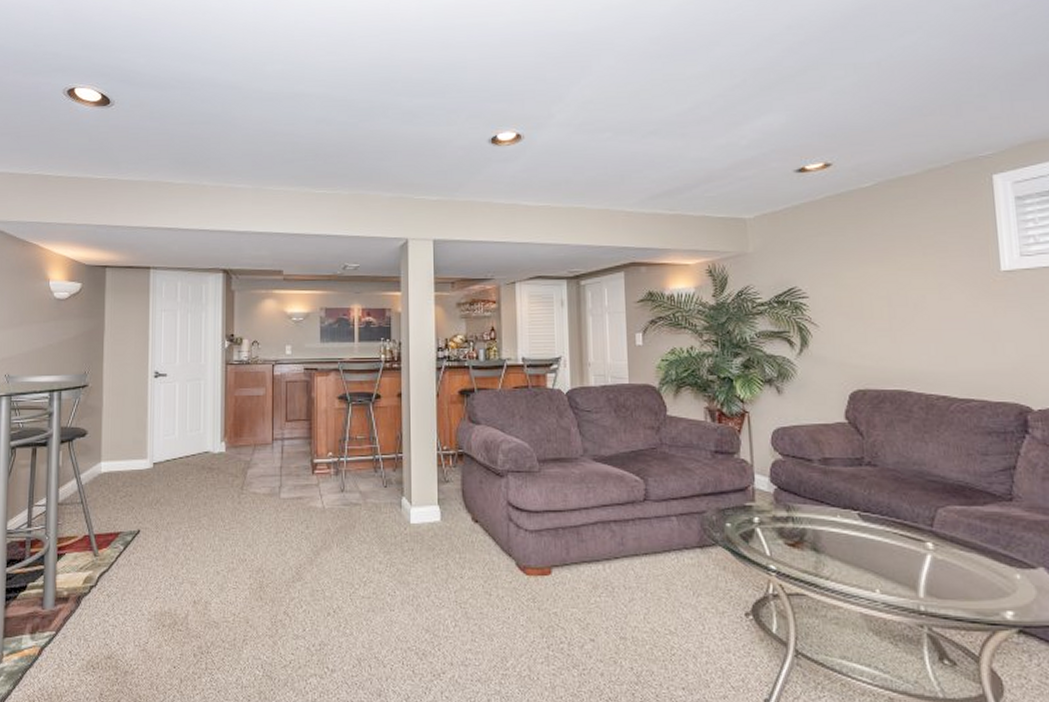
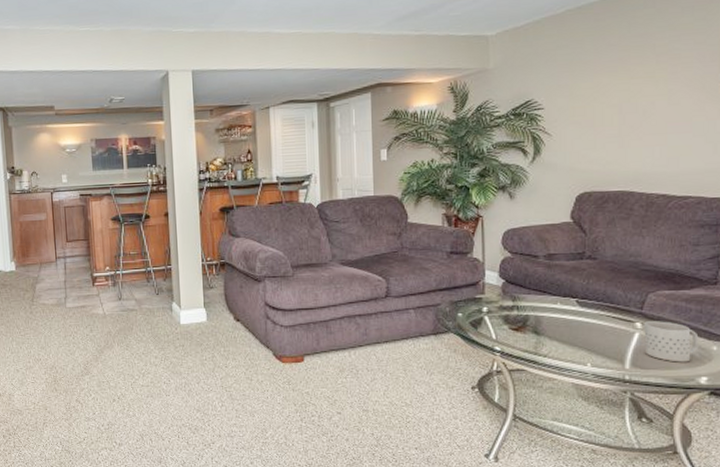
mug: none [936,541,1000,592] -> present [644,321,699,362]

